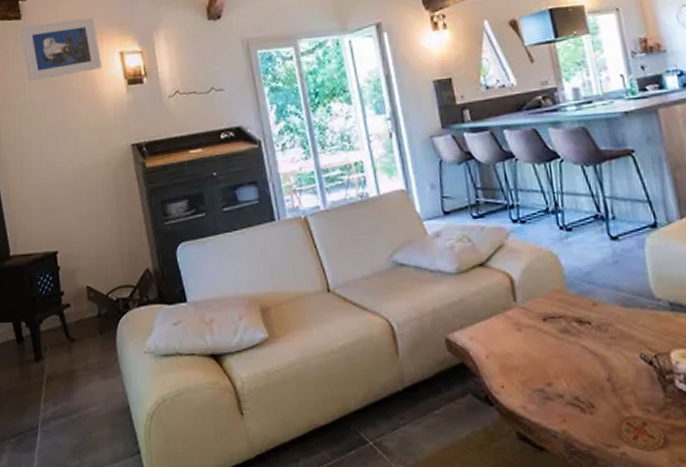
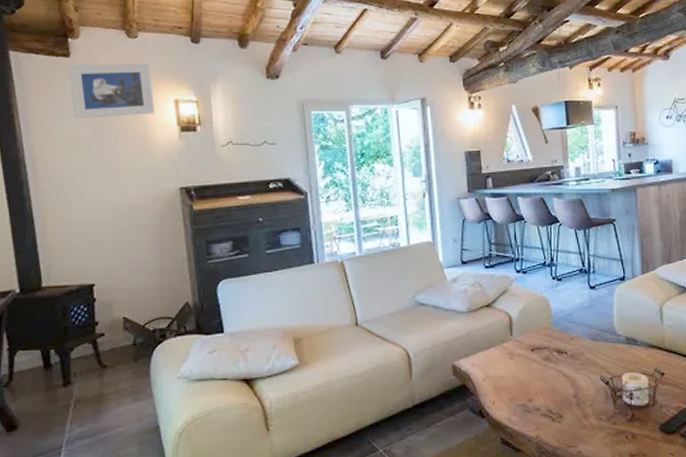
coaster: present [617,415,666,451] -> none [577,422,611,449]

